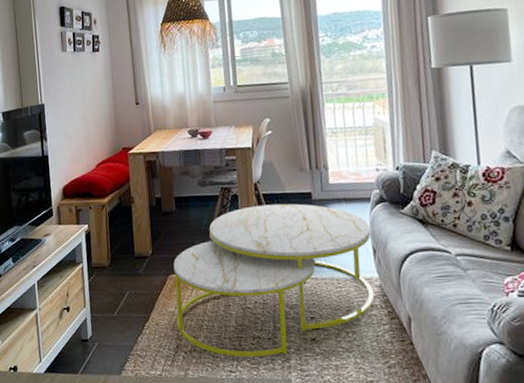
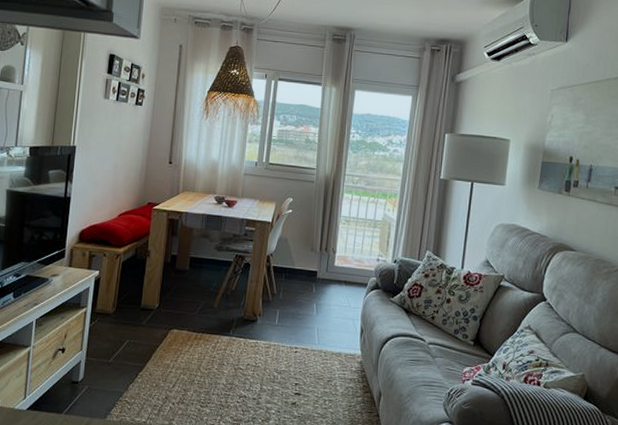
coffee table: present [173,203,375,358] -> none [169,276,362,415]

